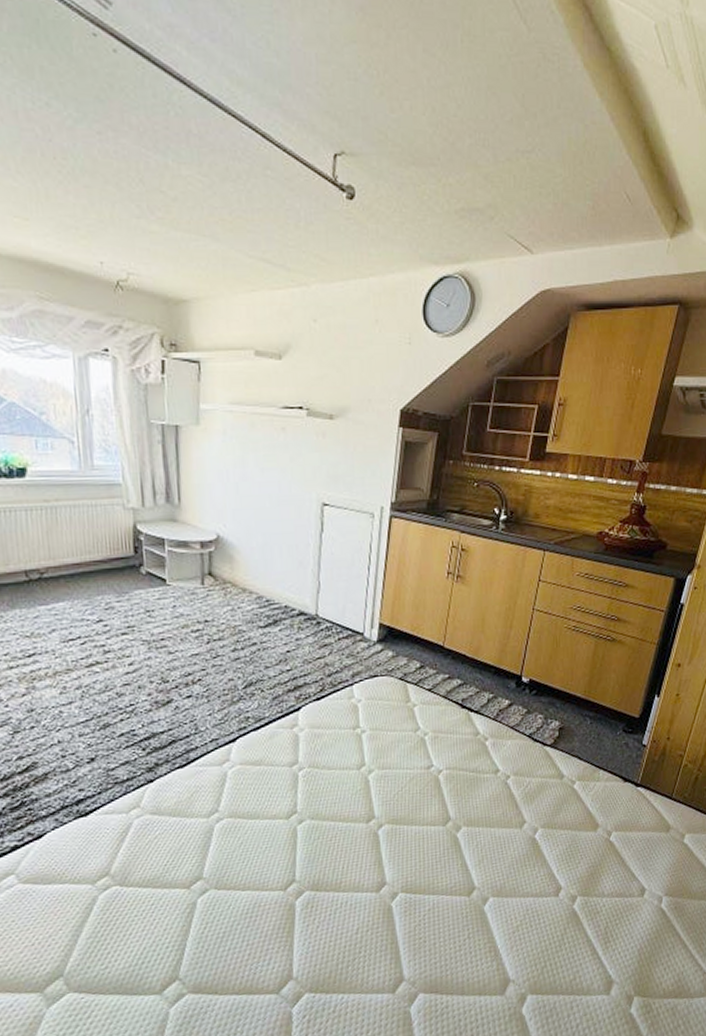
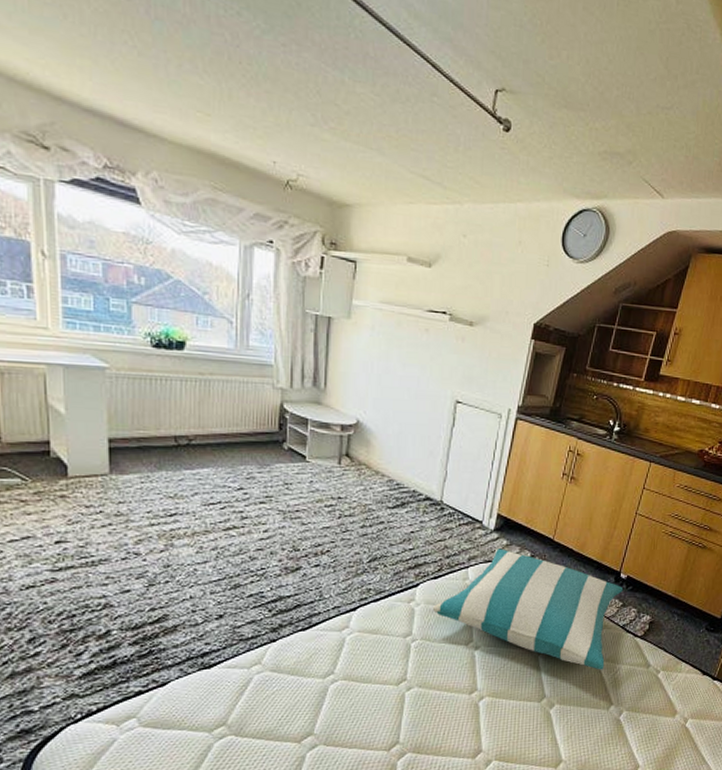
pillow: none [317,661,527,786] -> present [432,548,624,670]

